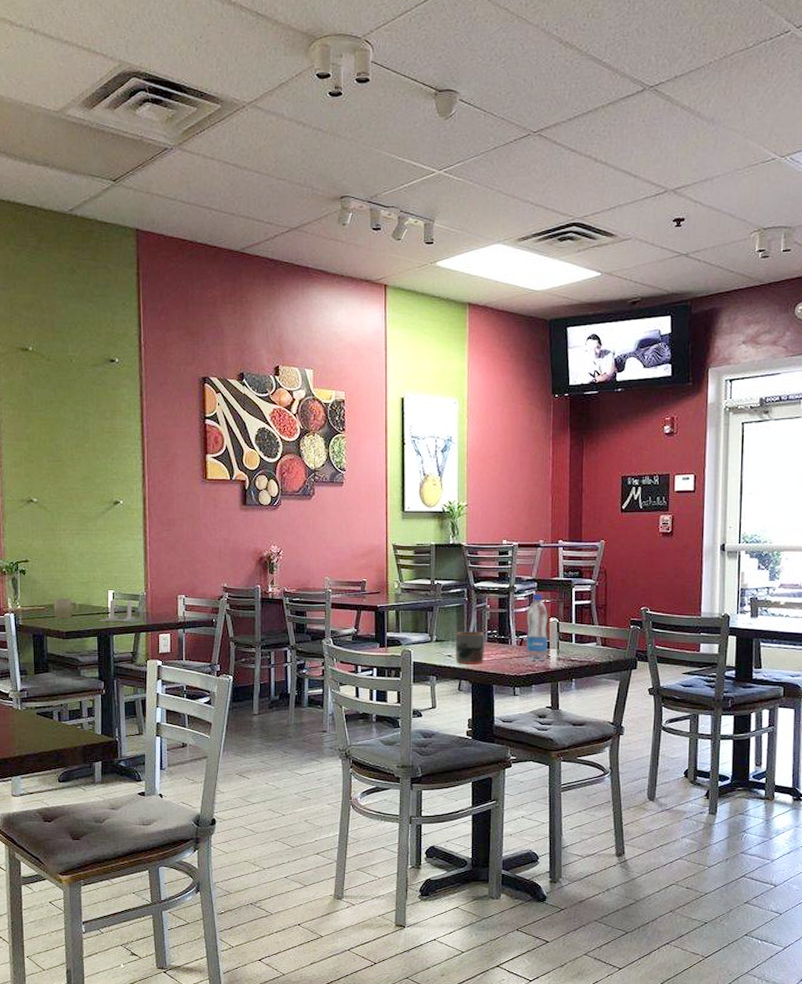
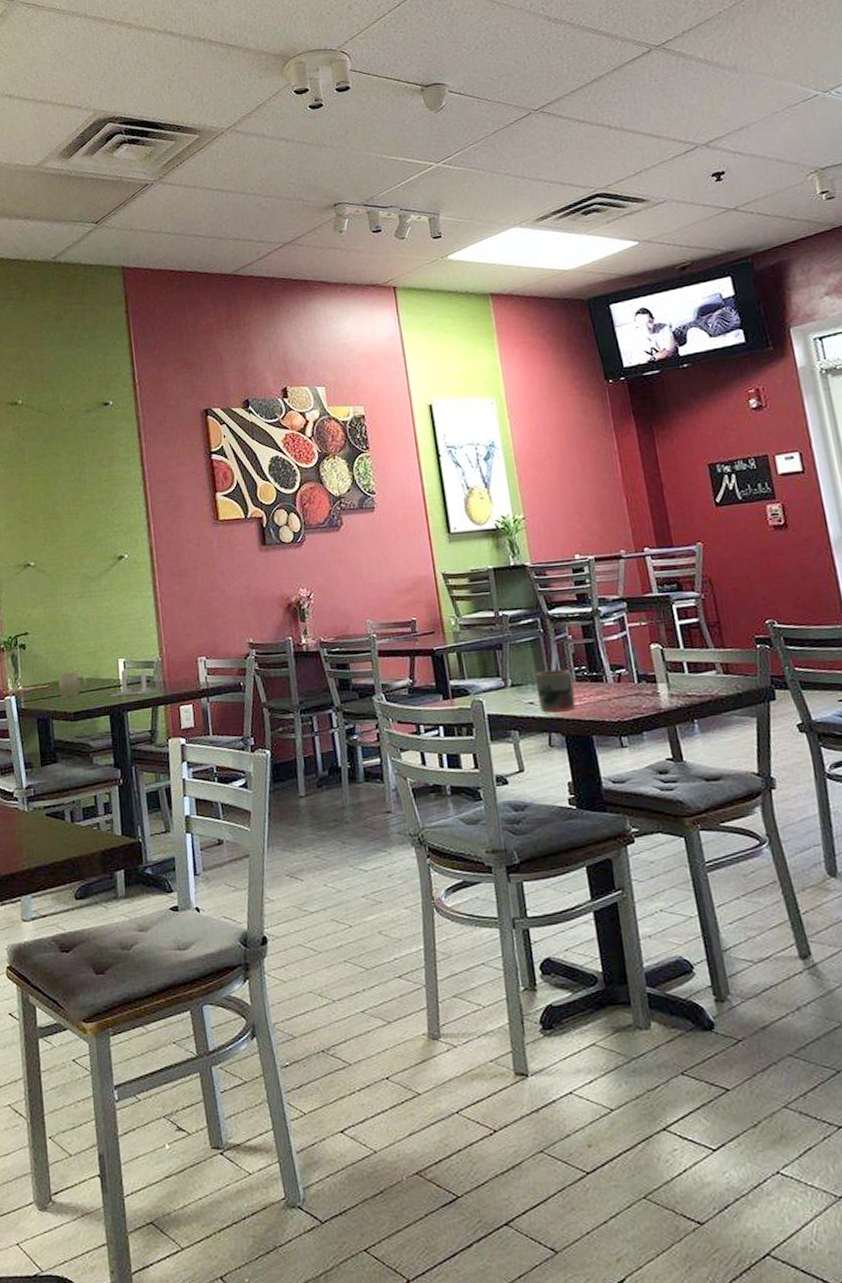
bottle: present [526,594,548,661] -> none [619,615,656,702]

